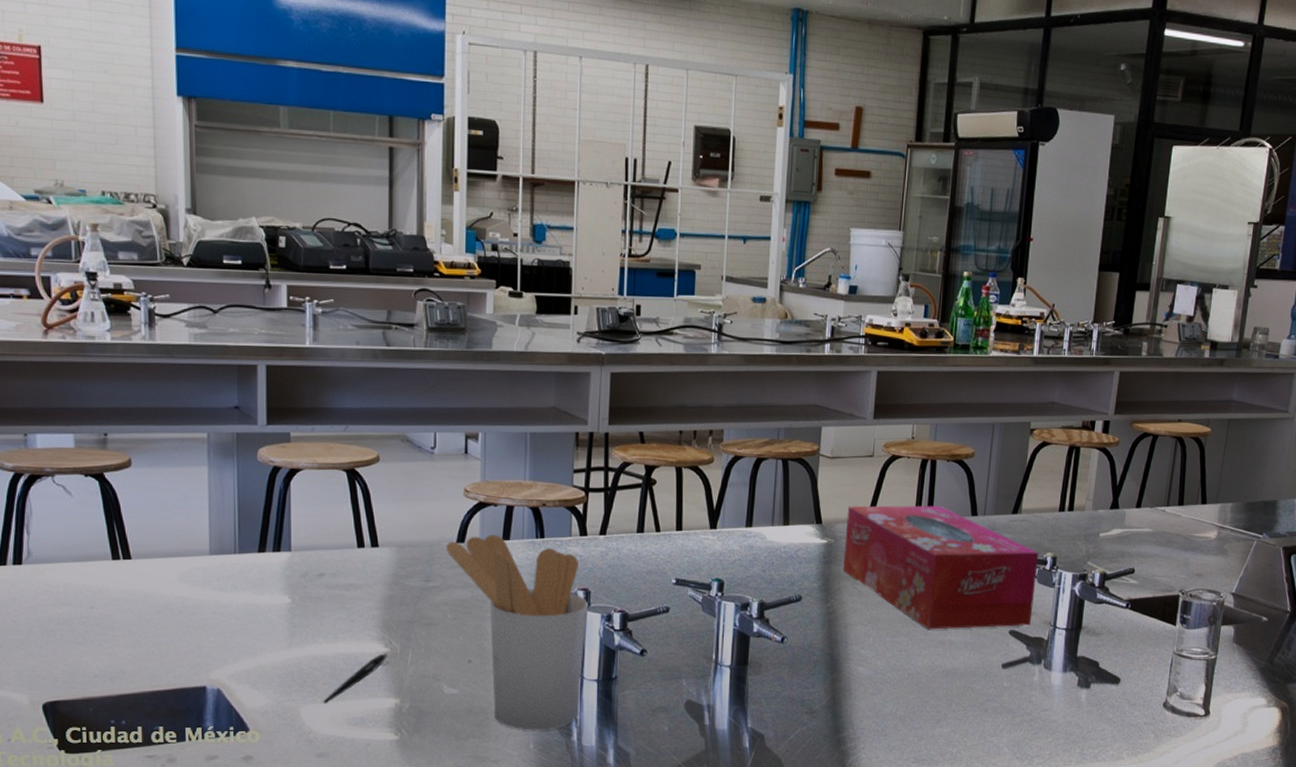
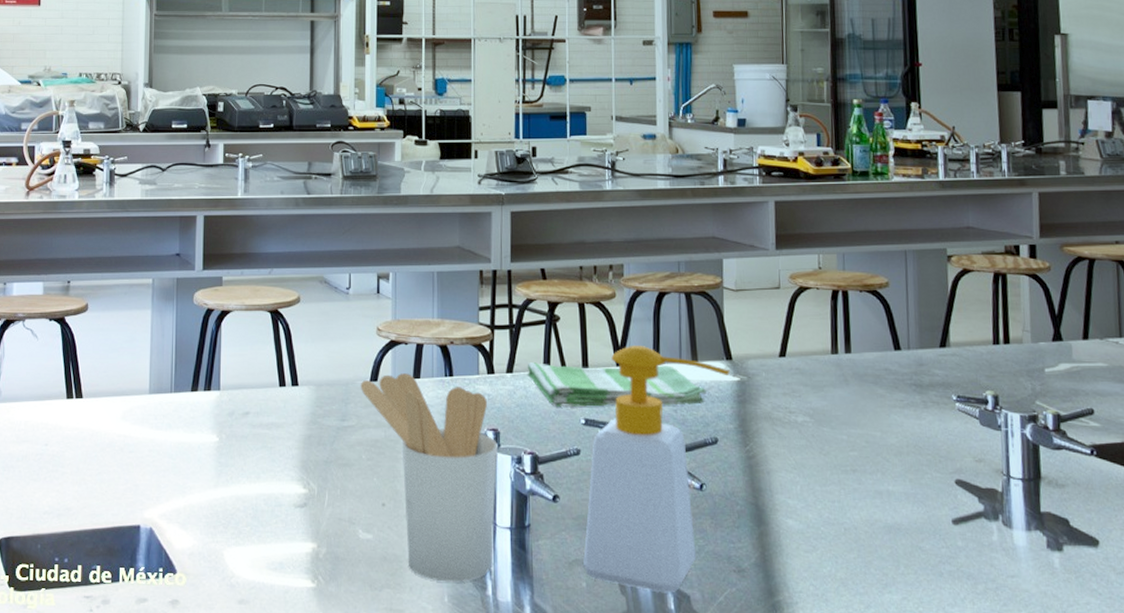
pen: present [323,653,388,704] -> none [245,495,306,547]
dish towel: none [620,525,795,568] -> present [527,362,706,408]
soap bottle: none [667,508,820,734] -> present [583,345,731,593]
tissue box: present [843,505,1039,630] -> none [758,339,980,478]

